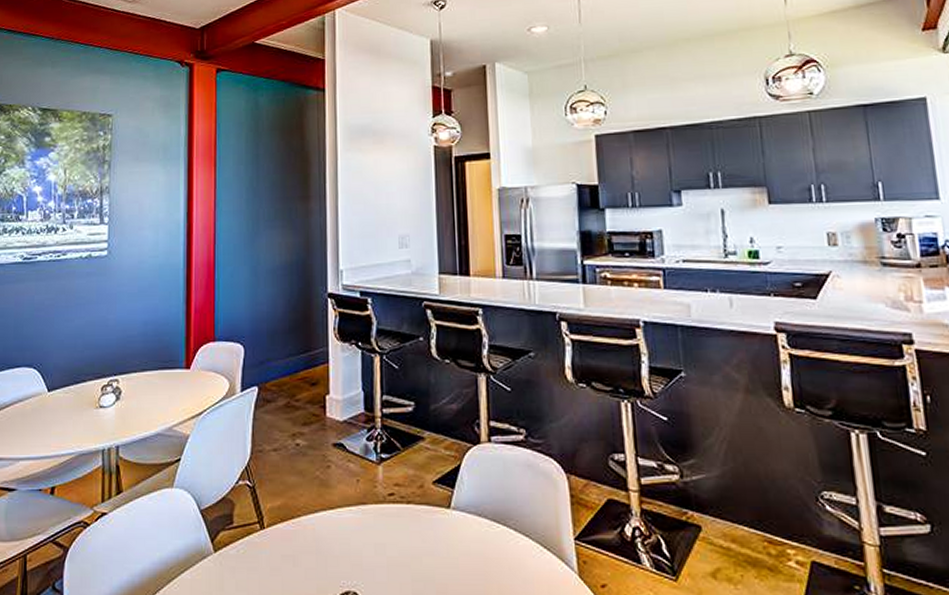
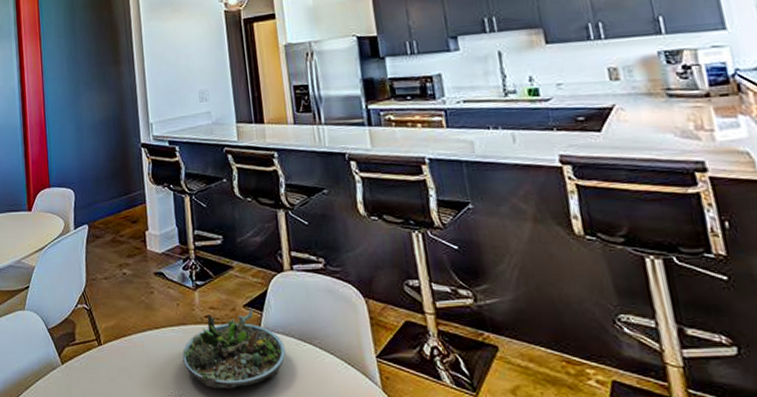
succulent planter: none [359,486,476,577] -> present [182,309,286,389]

